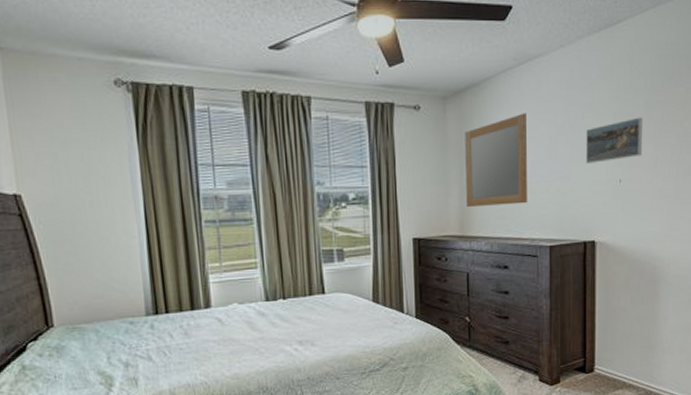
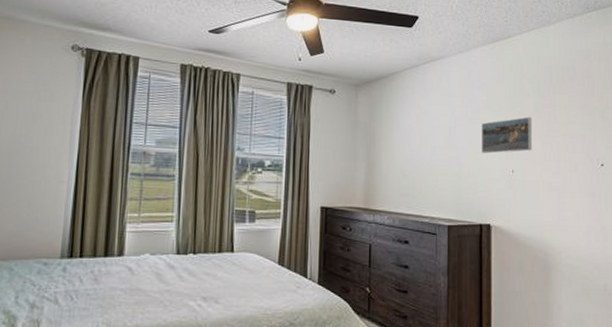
home mirror: present [465,113,527,208] -> none [372,104,429,184]

